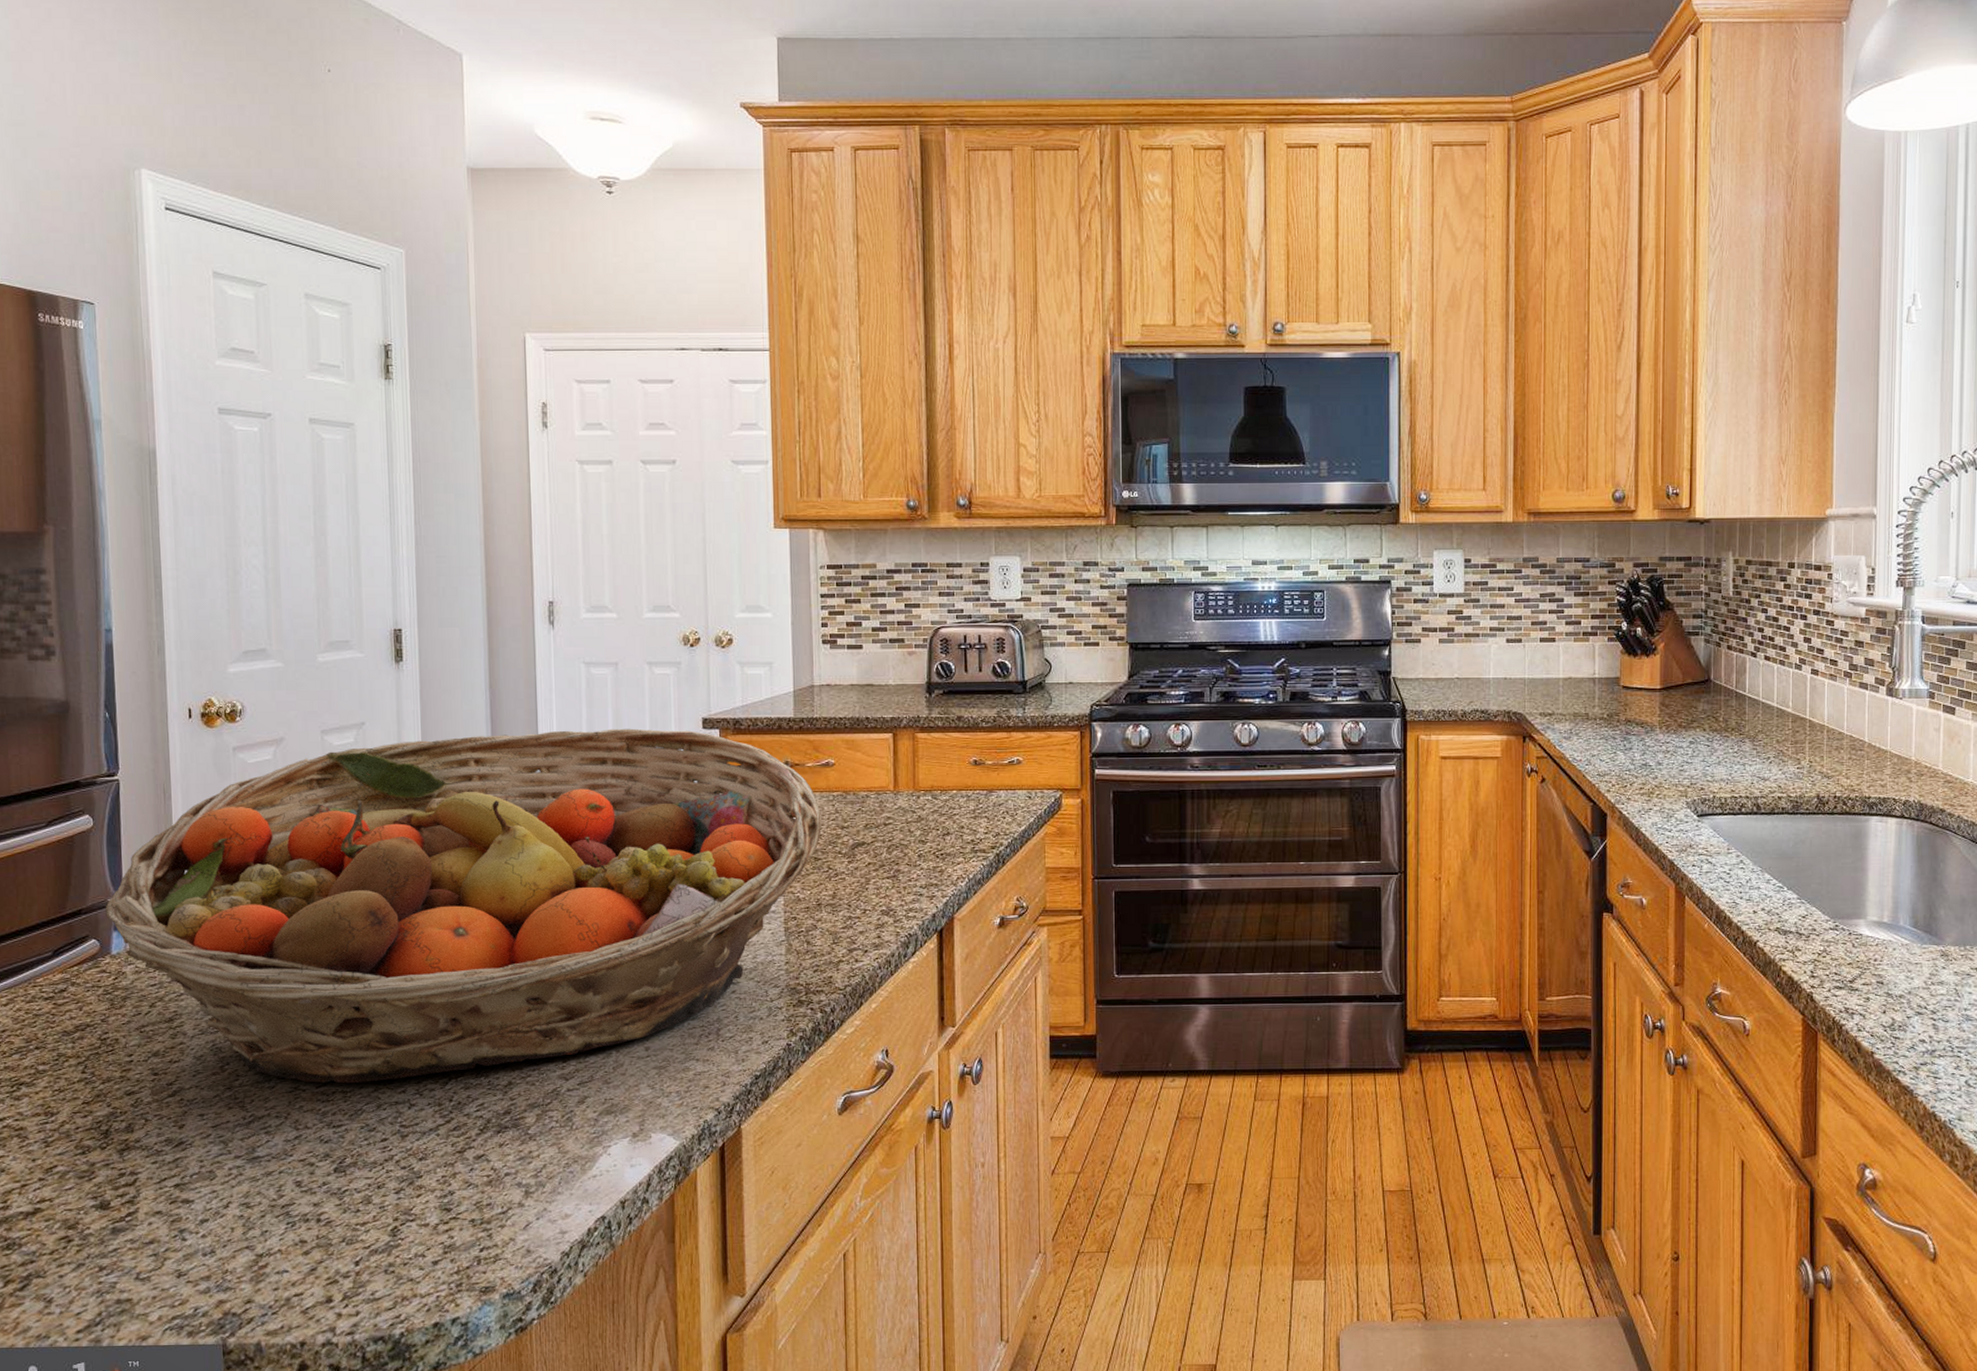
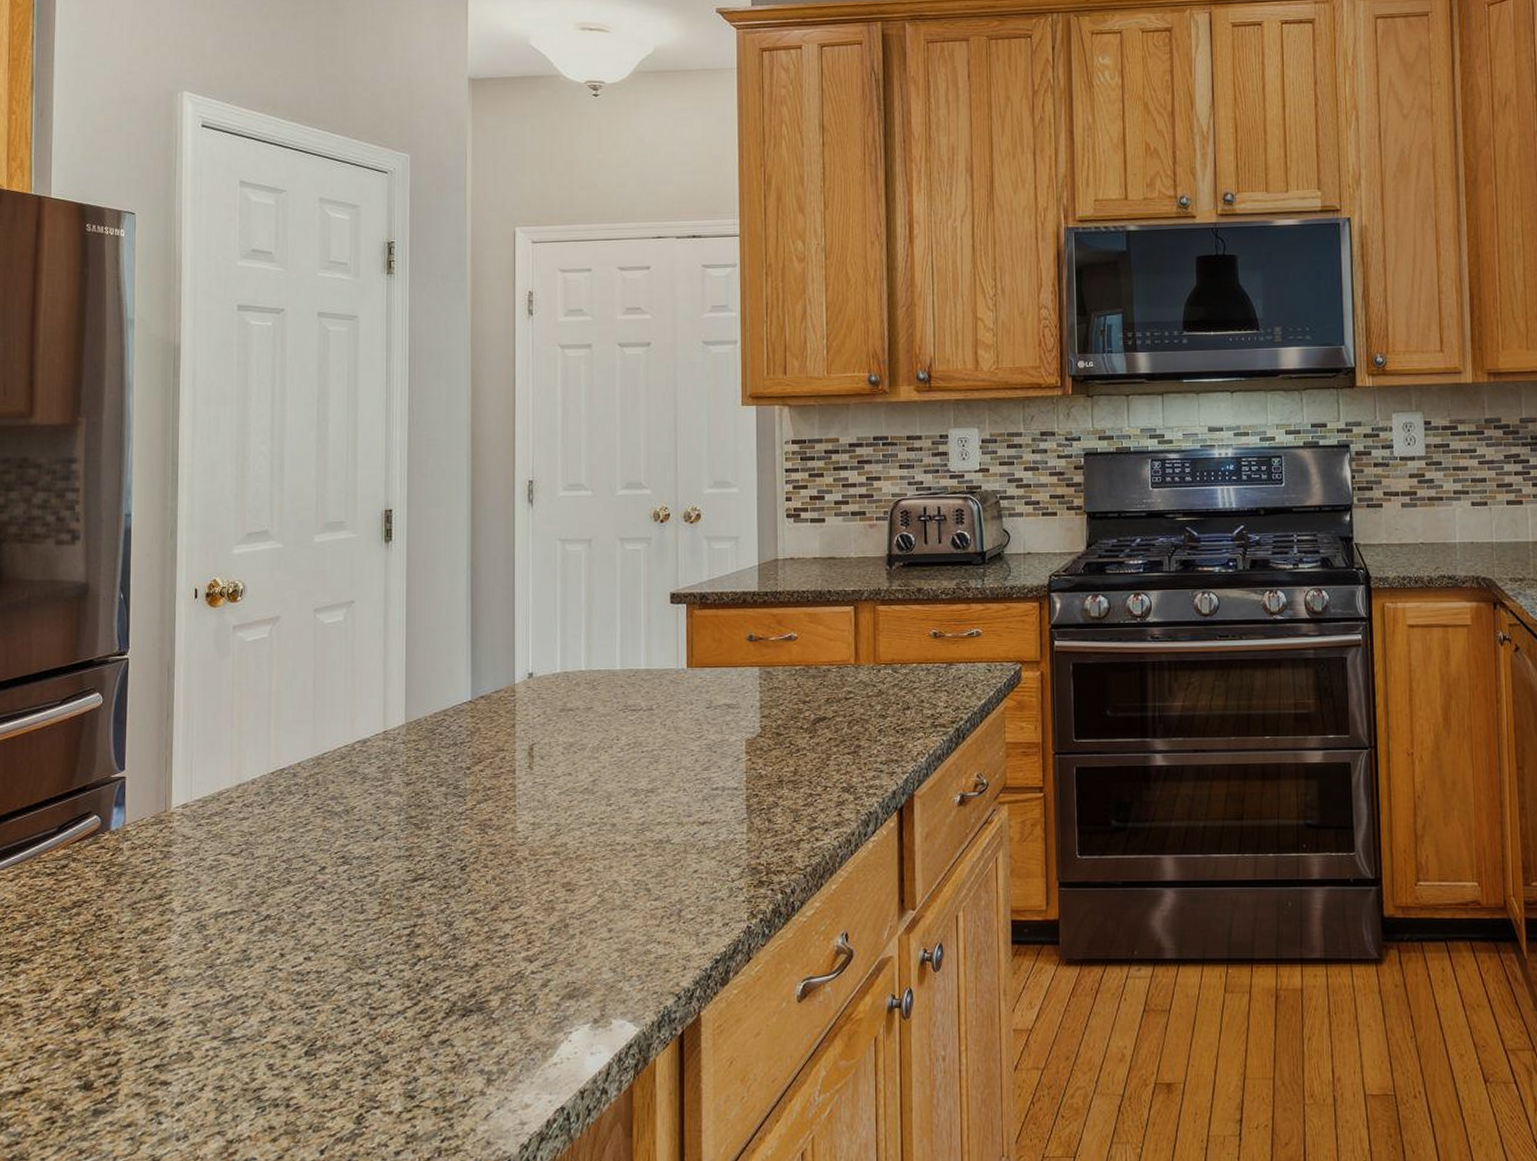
fruit basket: present [105,728,823,1084] -> none [108,604,785,963]

